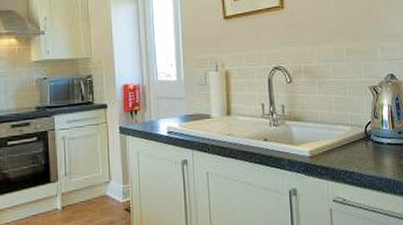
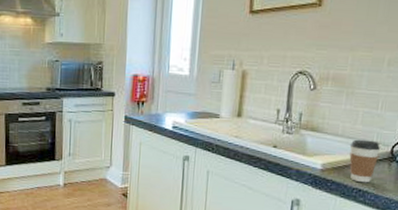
coffee cup: none [330,123,356,165] -> present [349,139,380,183]

